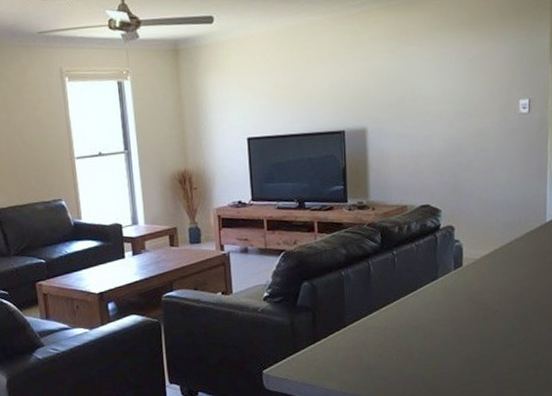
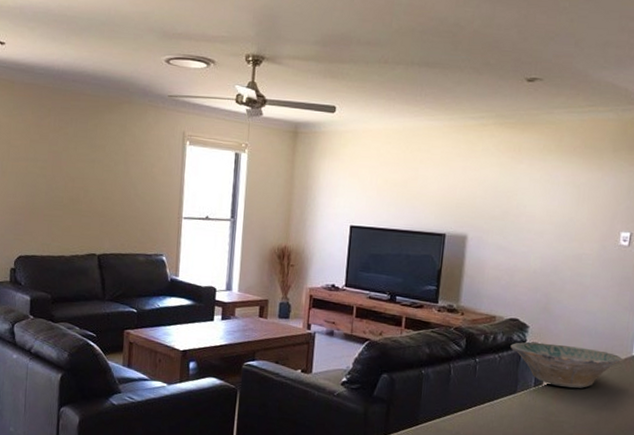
bowl: none [425,222,538,265] -> present [510,341,623,388]

